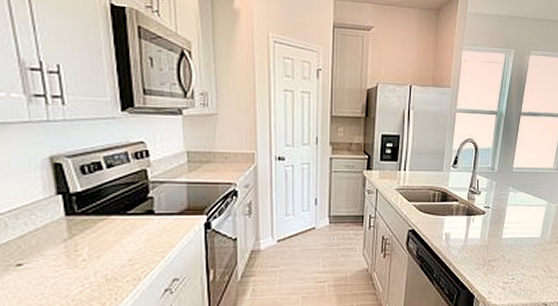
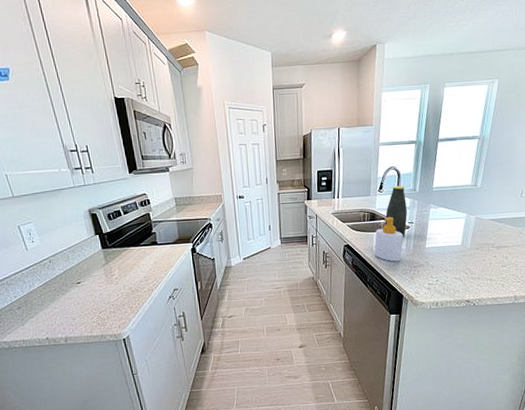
soap bottle: none [444,198,478,254] -> present [374,217,403,262]
bottle: none [458,161,483,224] -> present [385,185,407,237]

